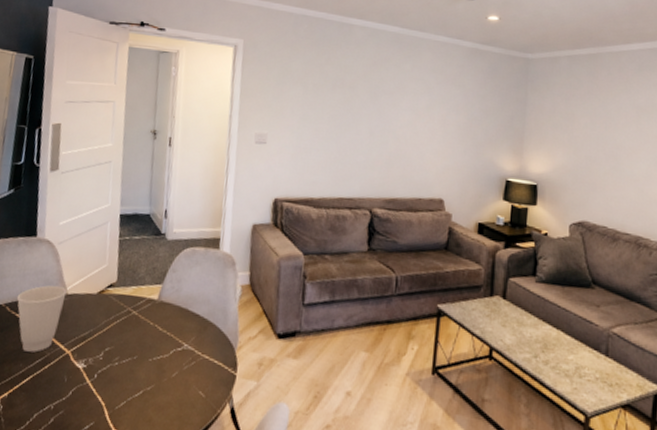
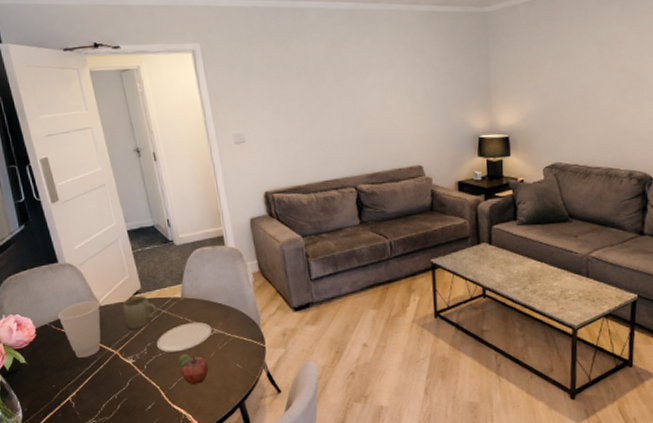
mug: none [88,289,128,328] -> present [122,296,158,329]
plate: none [115,331,182,365] -> present [156,322,212,352]
fruit: none [133,369,167,409] -> present [178,355,209,385]

